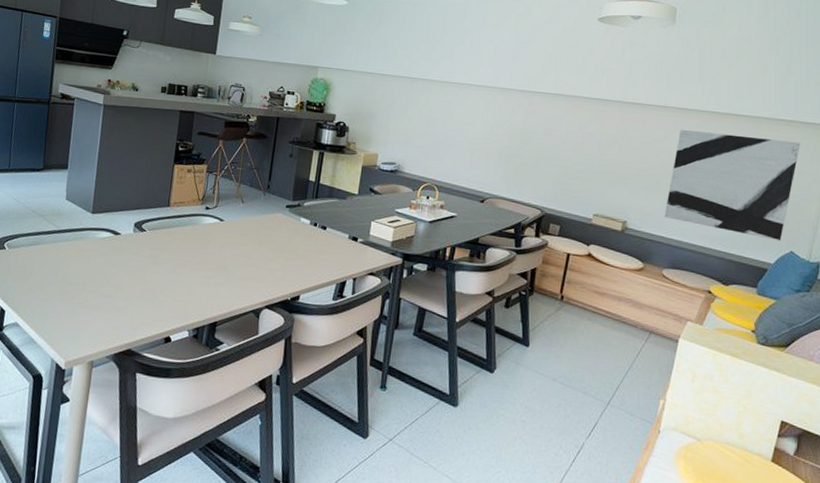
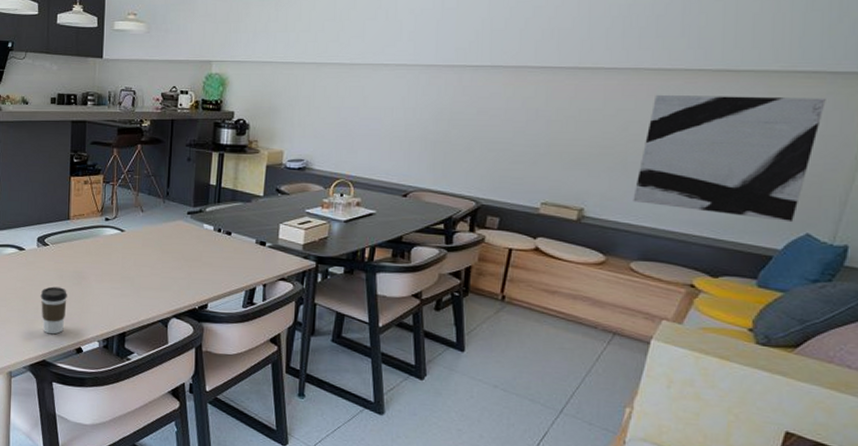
coffee cup: none [131,273,161,323] -> present [40,286,67,335]

